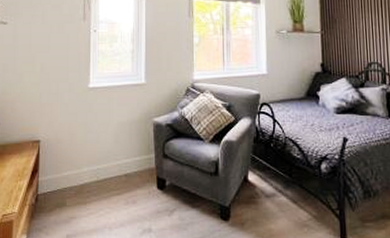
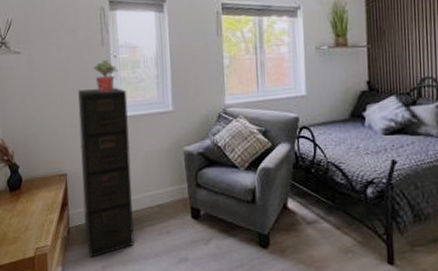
filing cabinet: none [52,59,104,226] -> present [78,87,135,258]
potted plant: none [74,33,97,64] -> present [93,59,118,93]

